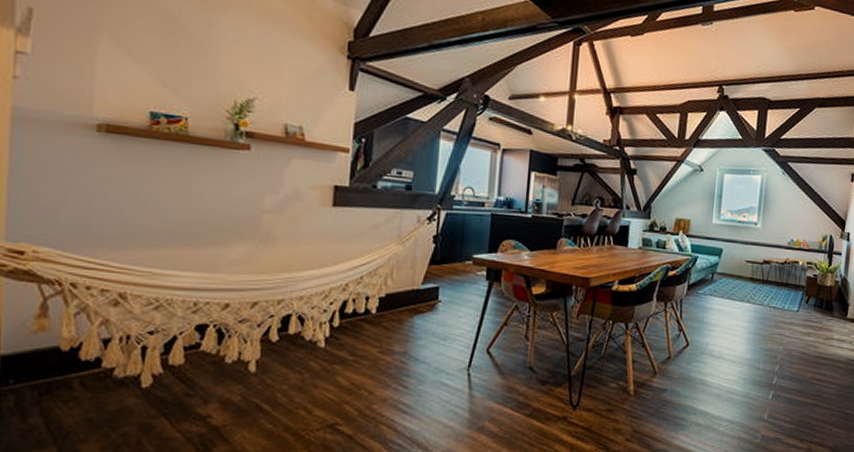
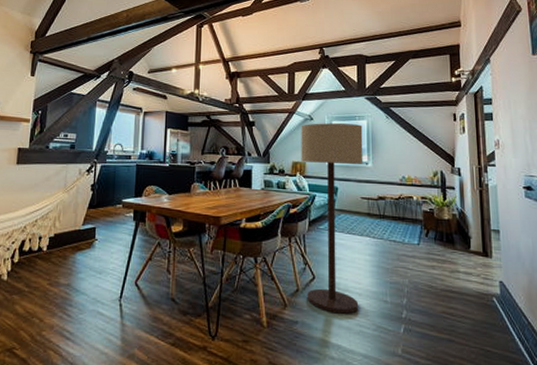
floor lamp: none [678,175,756,381] -> present [301,123,363,314]

